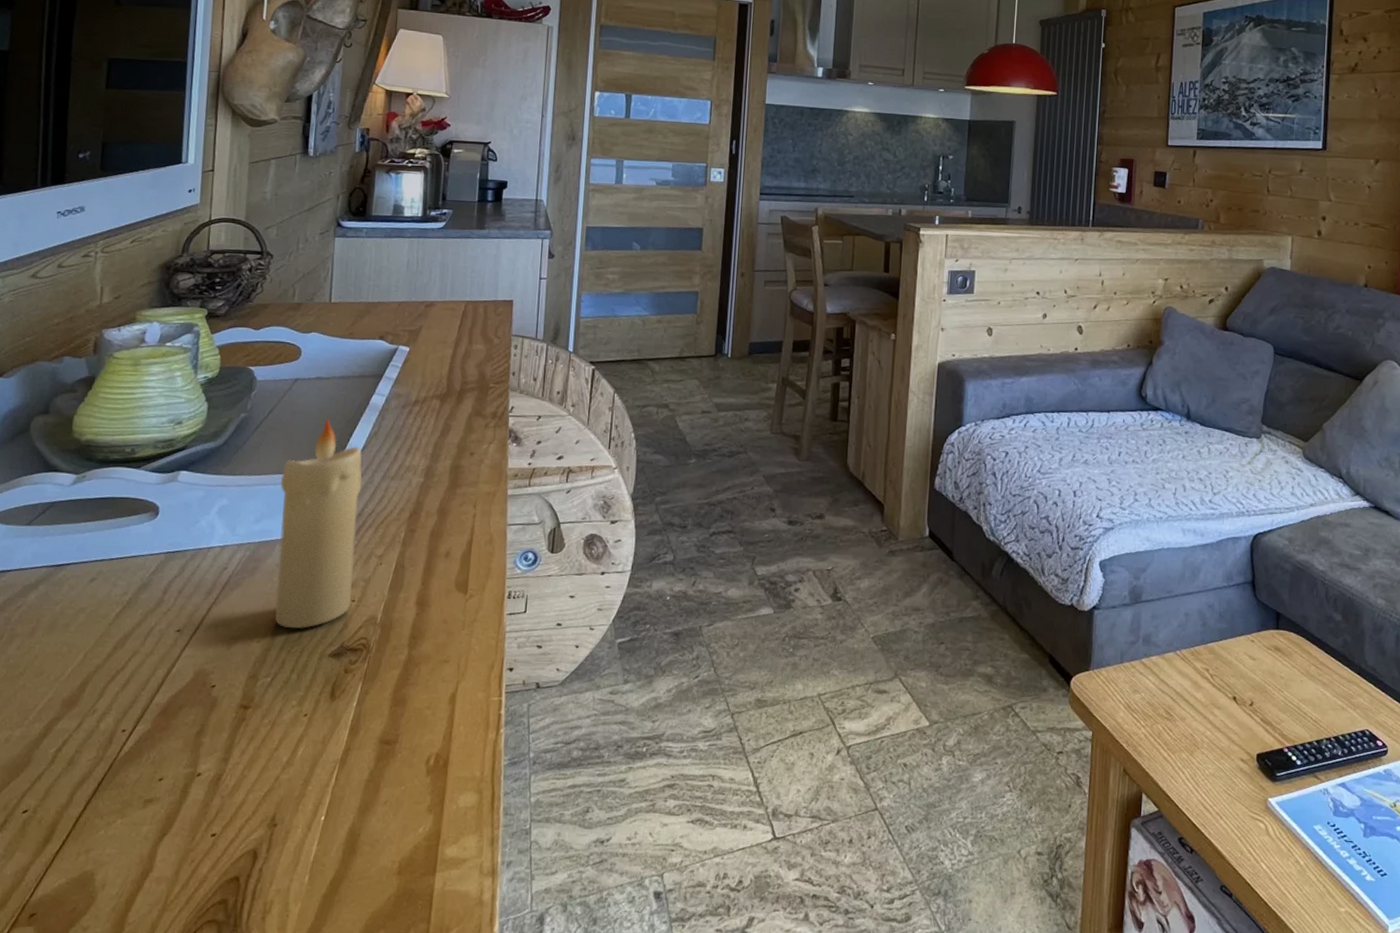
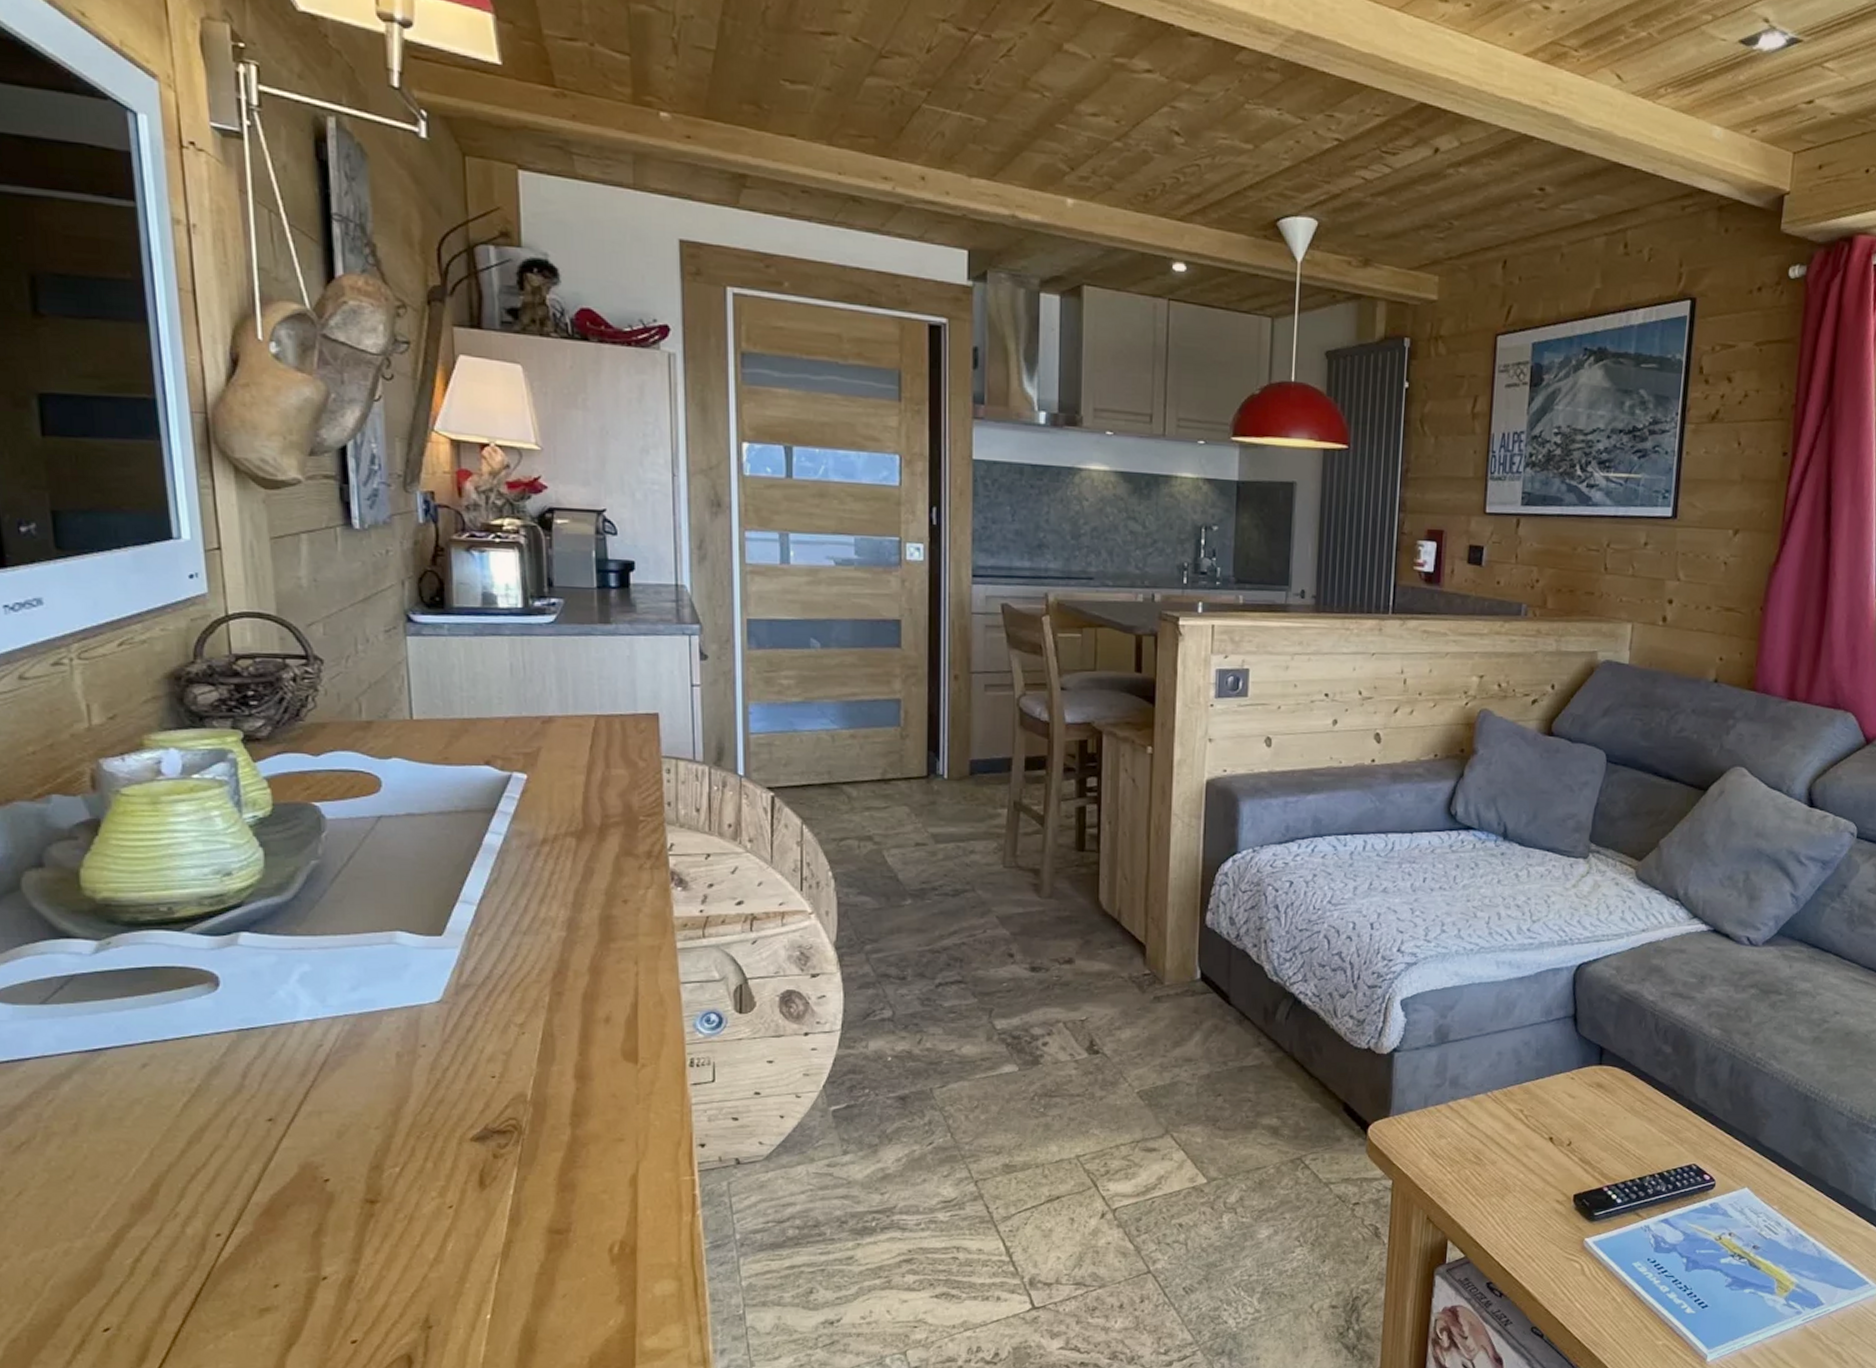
candle: present [275,418,363,628] -> none [377,864,490,1111]

